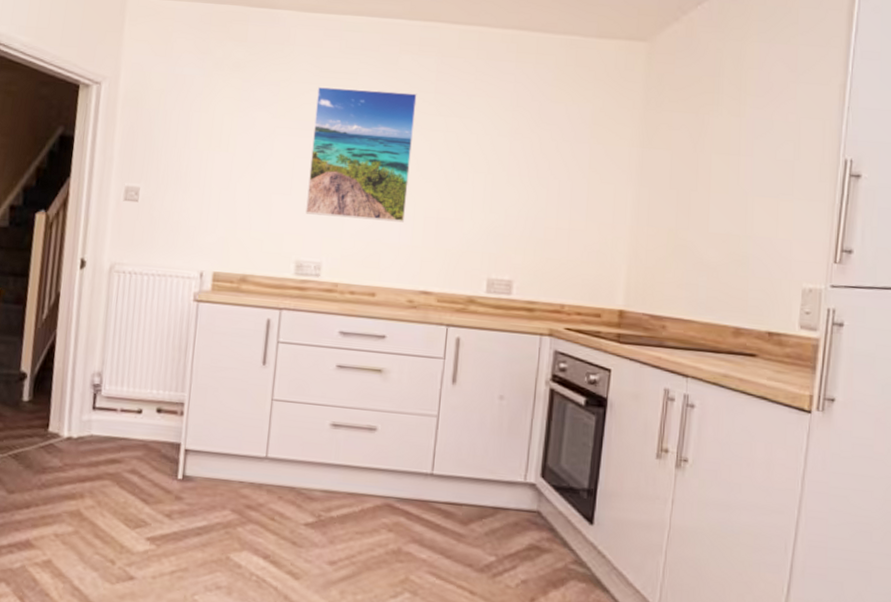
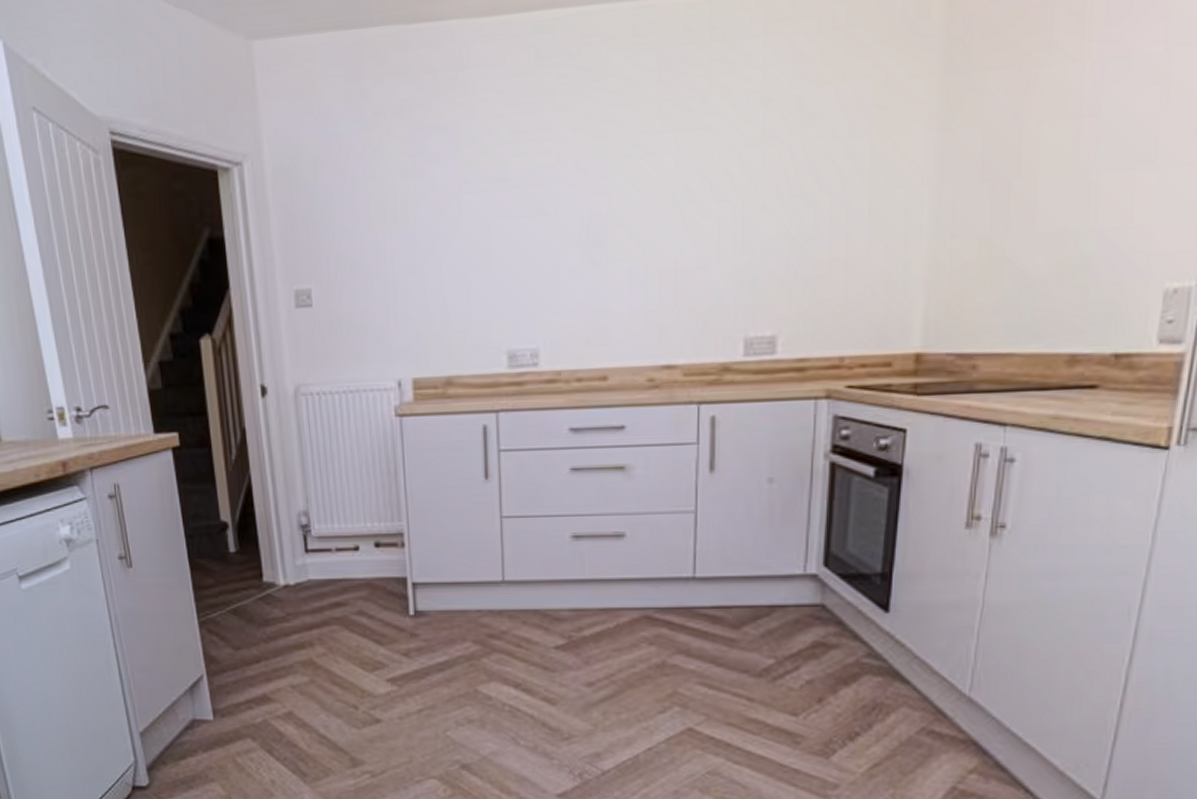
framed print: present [305,86,417,223] -> none [506,106,636,291]

